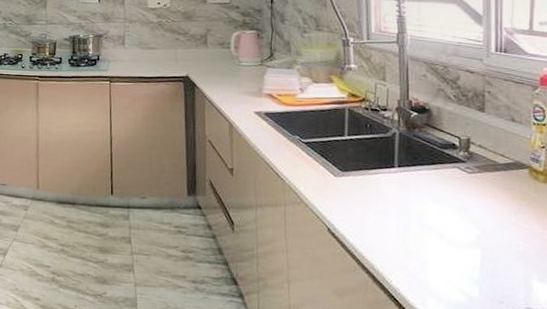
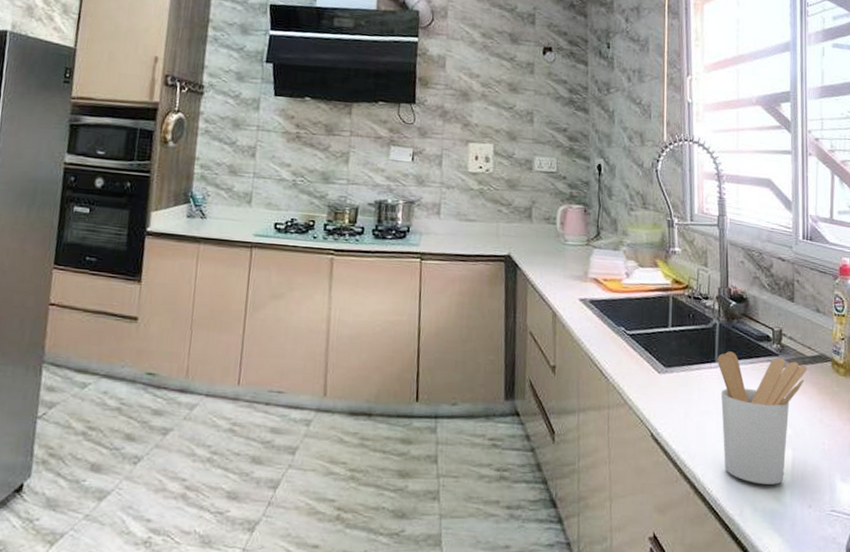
utensil holder: none [397,158,499,280] -> present [718,351,807,485]

